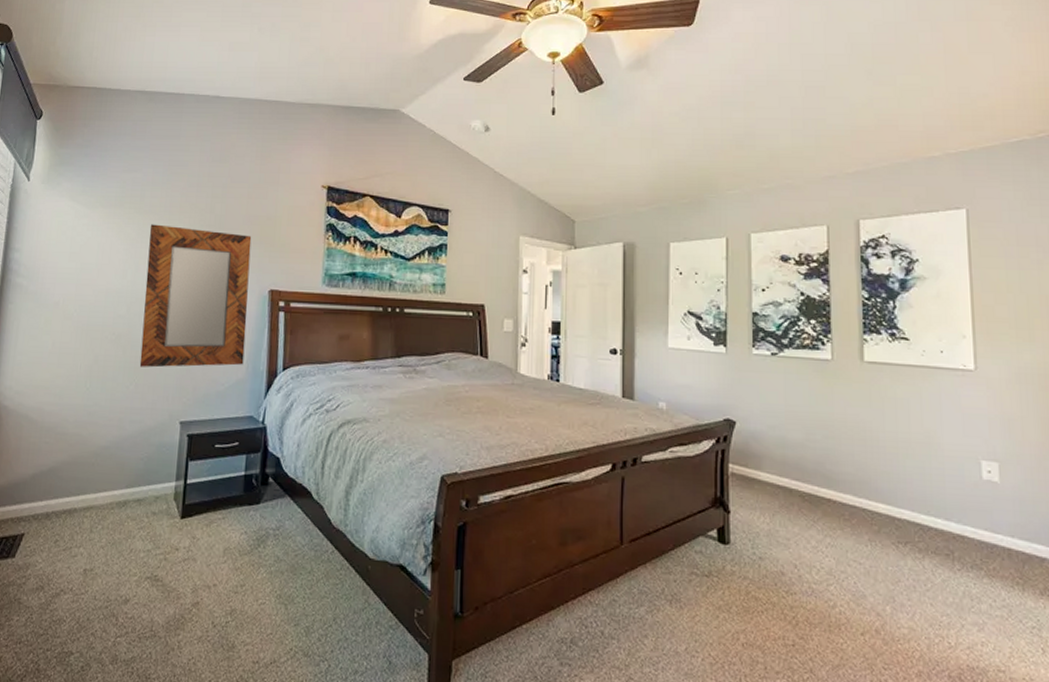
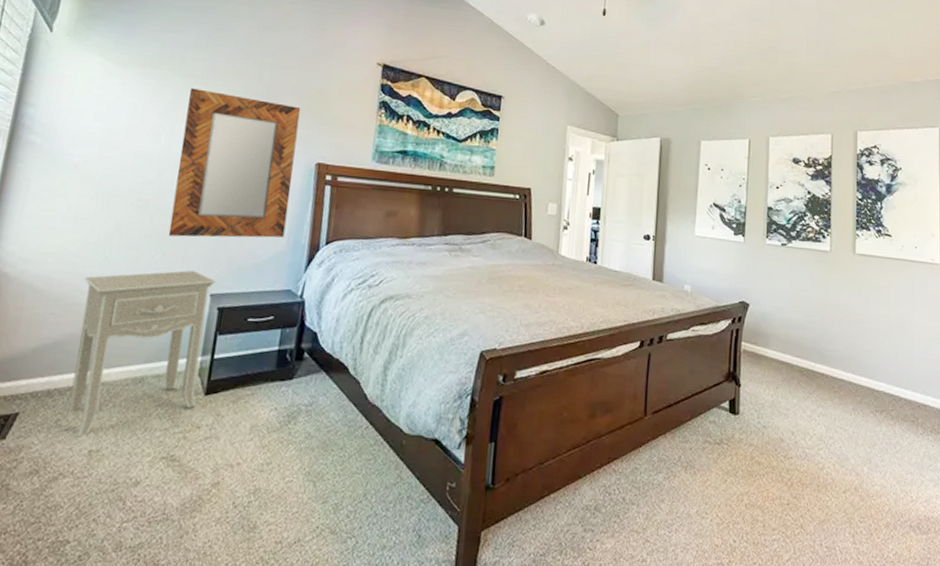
nightstand: none [64,399,184,556] -> present [68,270,216,436]

